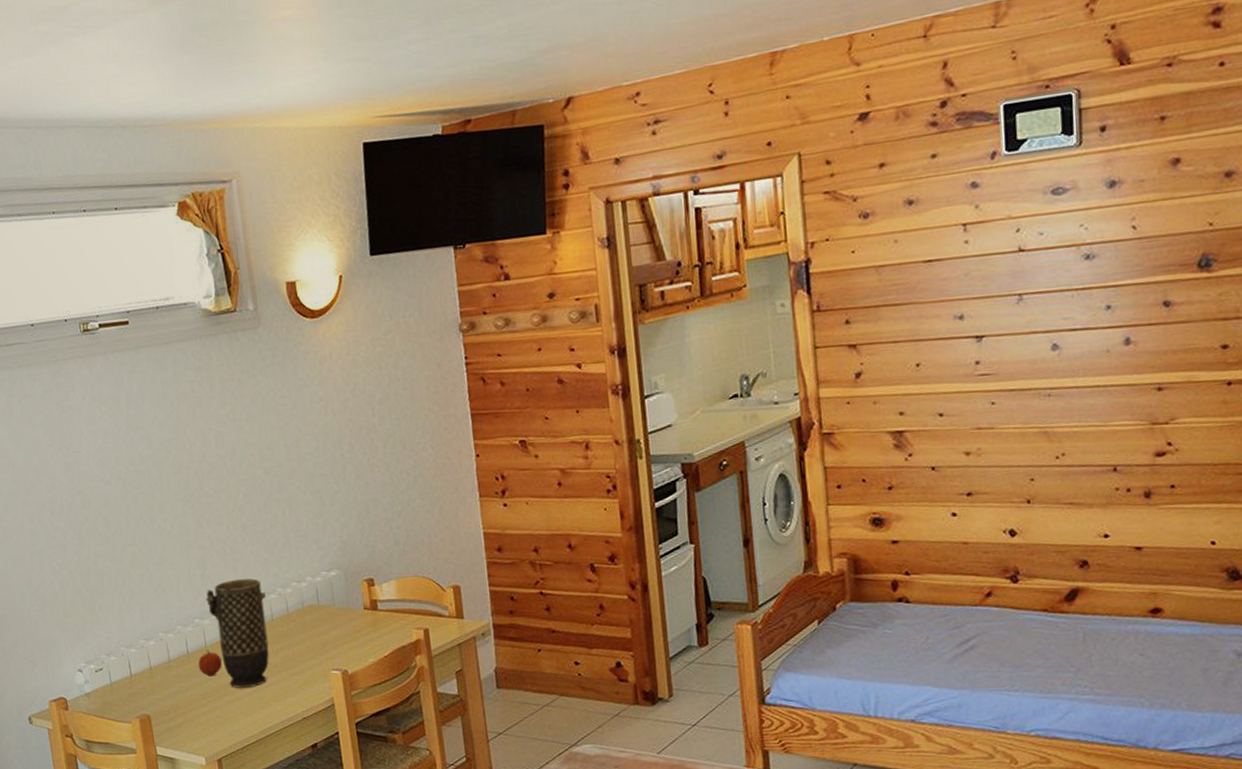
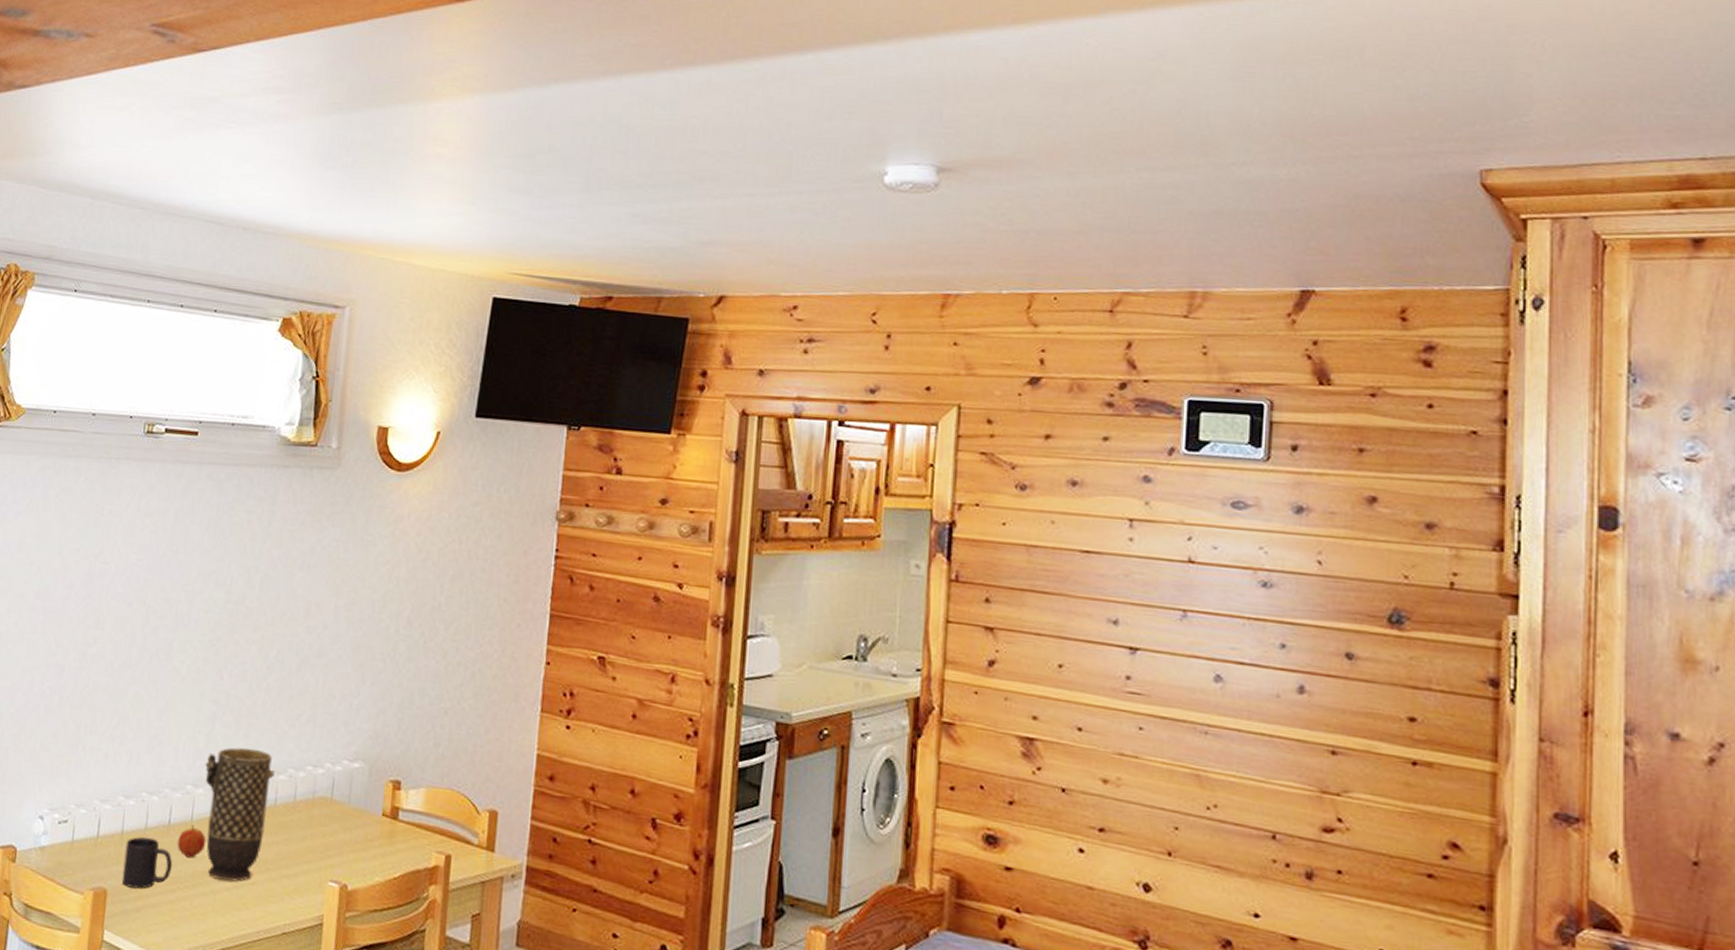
mug: none [156,667,200,710] -> present [121,836,173,889]

